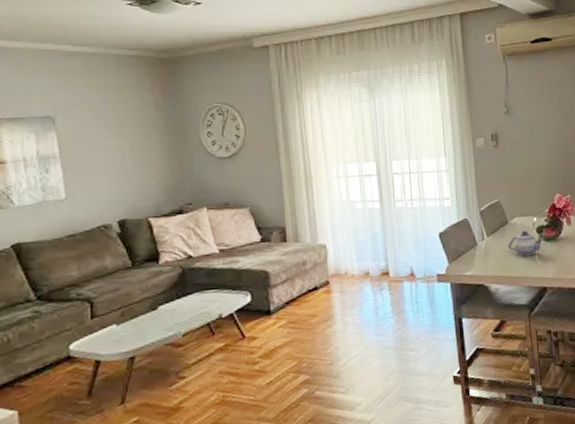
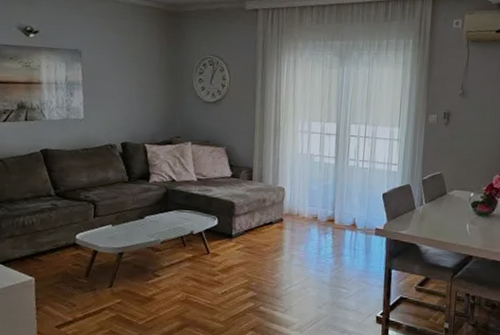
teapot: present [507,230,545,257] -> none [442,202,478,226]

